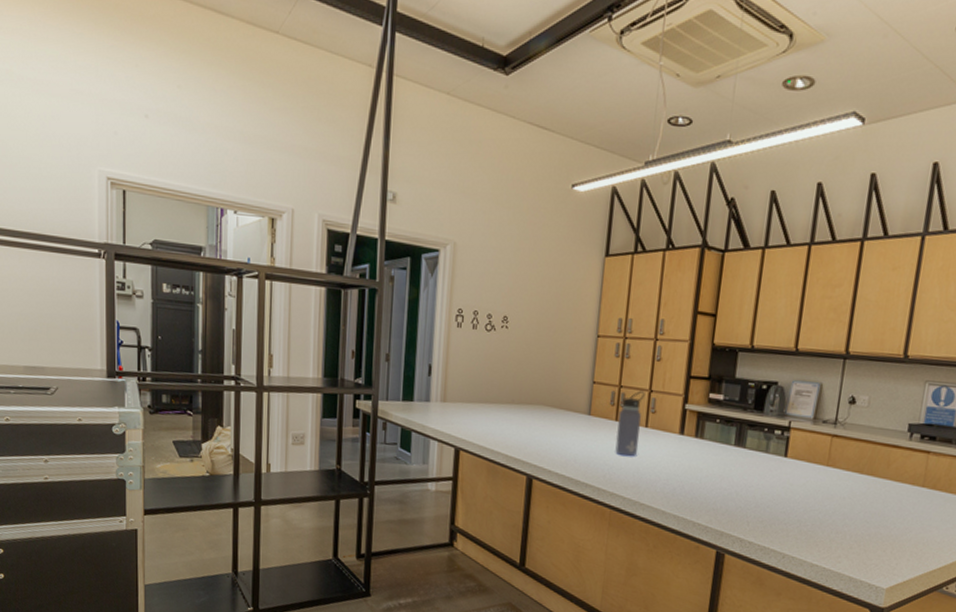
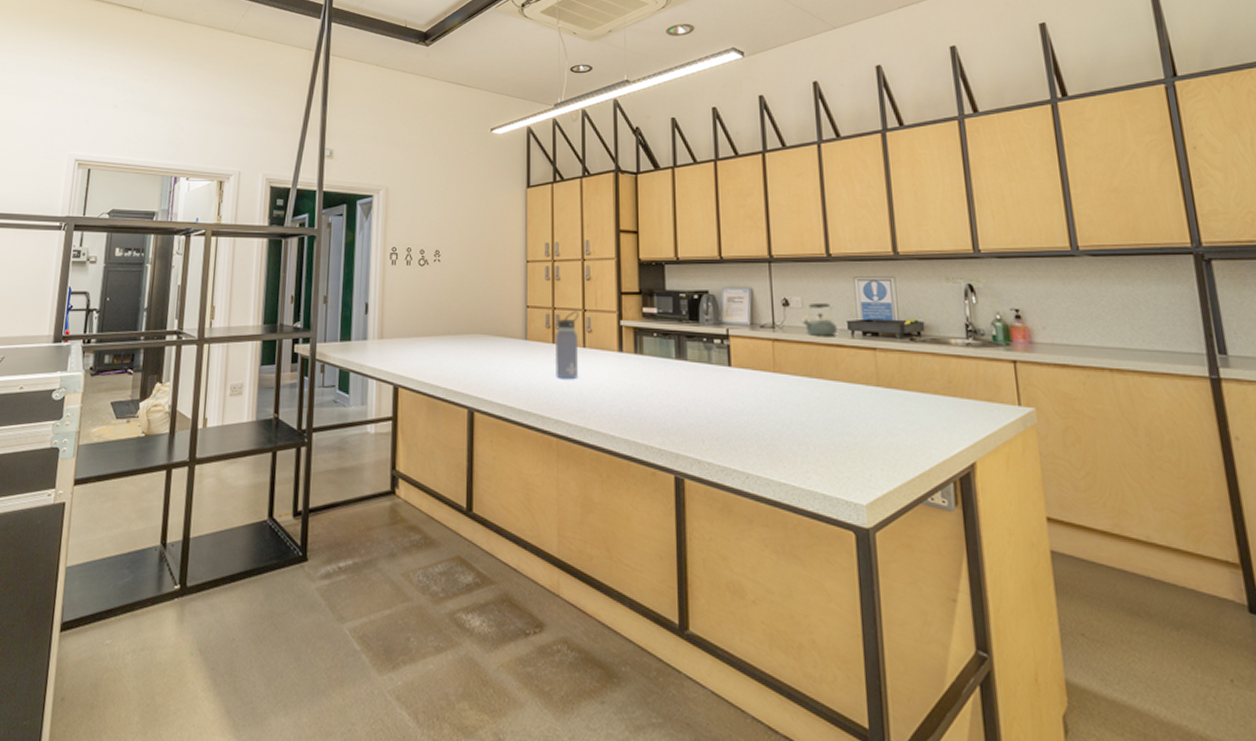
kettle: none [863,403,898,438] -> present [800,302,838,337]

